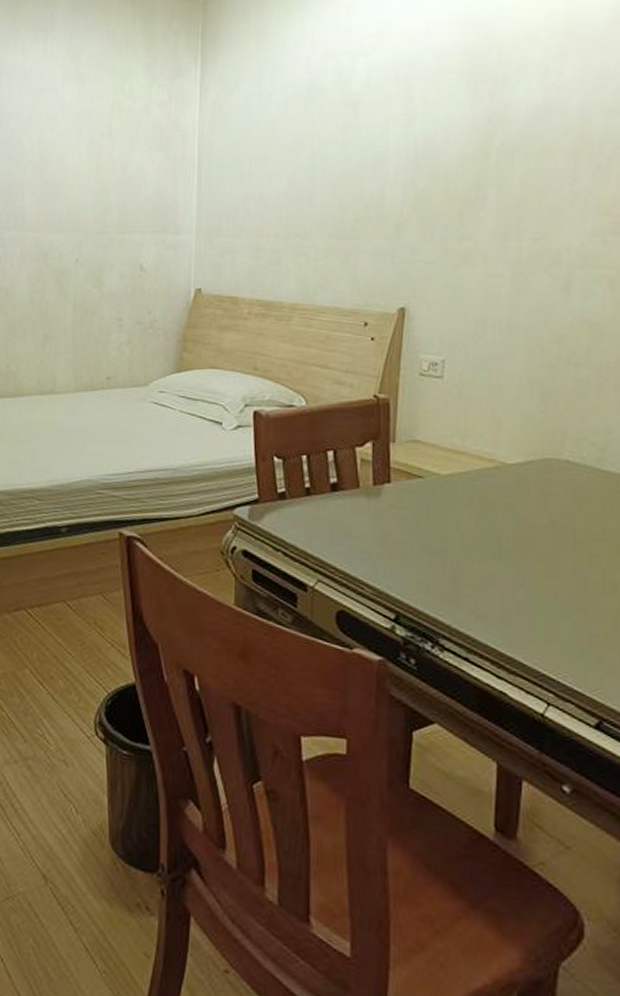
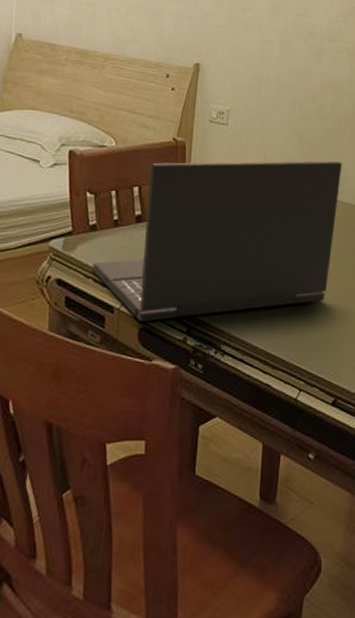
laptop: none [282,419,604,605] -> present [92,161,342,322]

